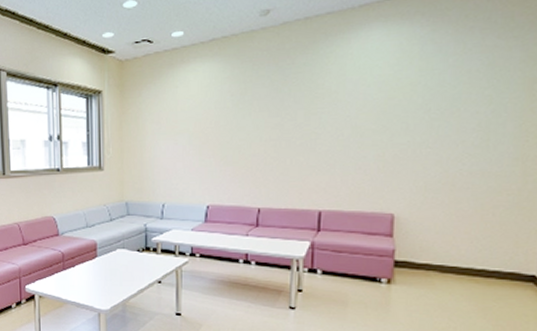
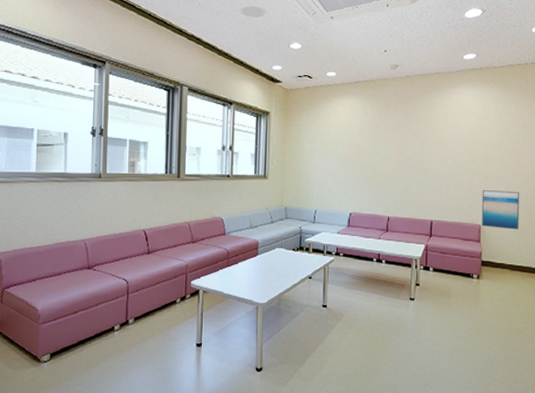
wall art: none [395,166,459,219] -> present [481,190,520,230]

